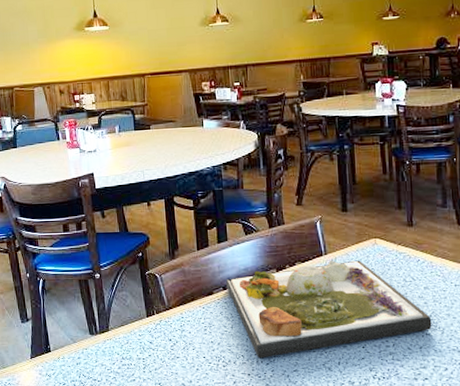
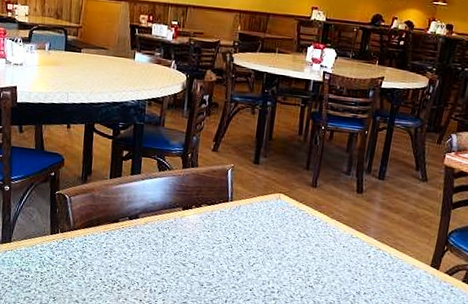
dinner plate: present [226,260,432,359] -> none [132,207,317,288]

